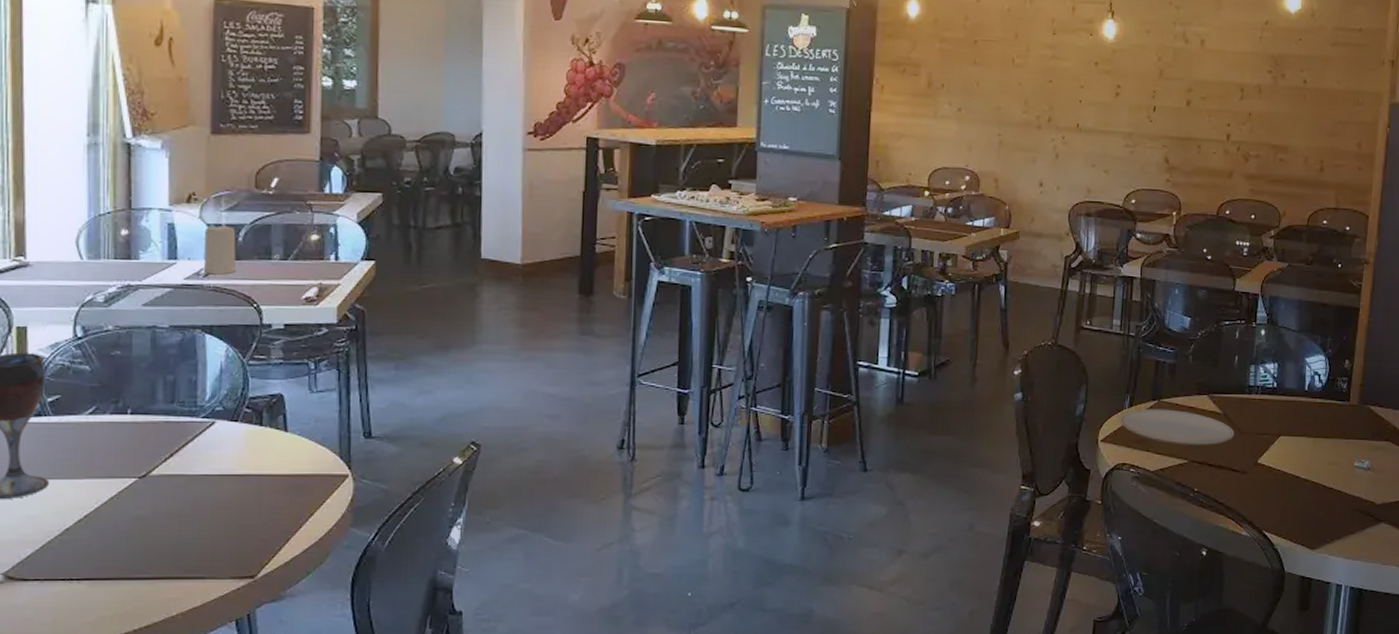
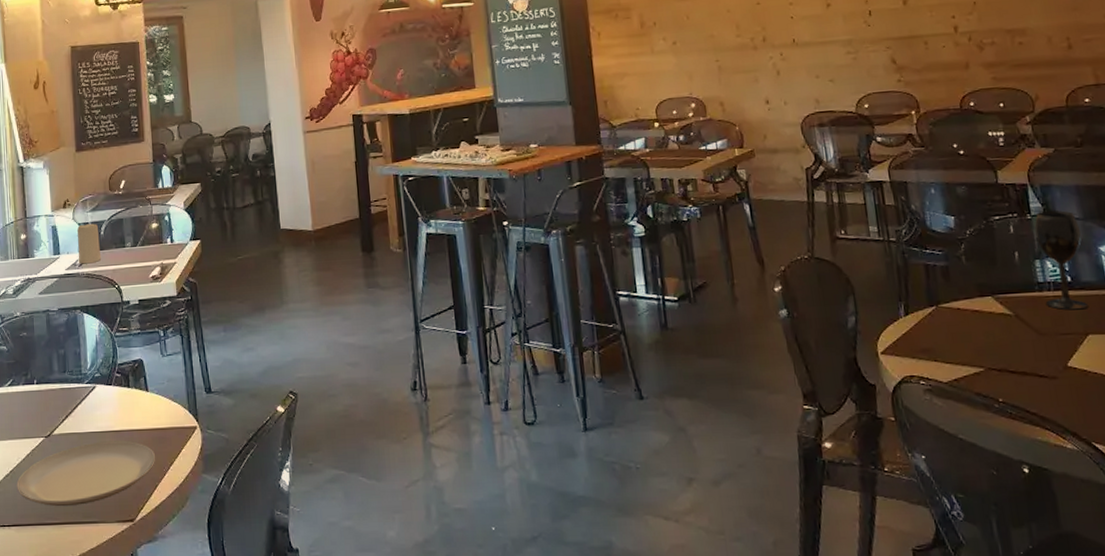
plate: none [93,486,291,559] -> present [16,440,156,507]
plate: present [1119,408,1234,446] -> none [896,314,1033,353]
wine glass: none [1251,321,1294,413] -> present [1034,210,1088,310]

